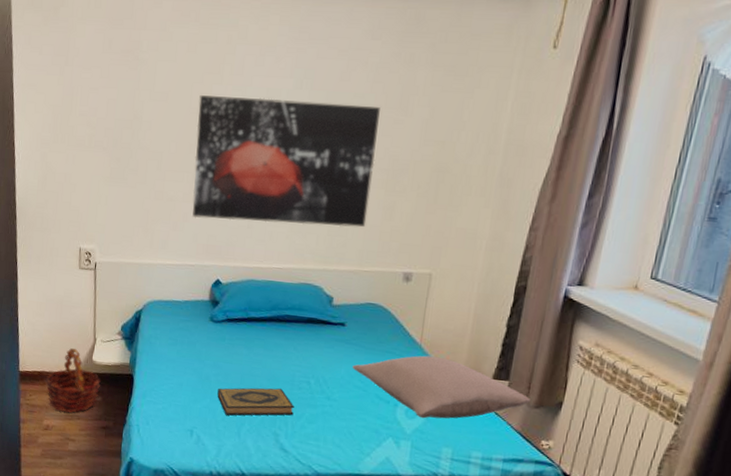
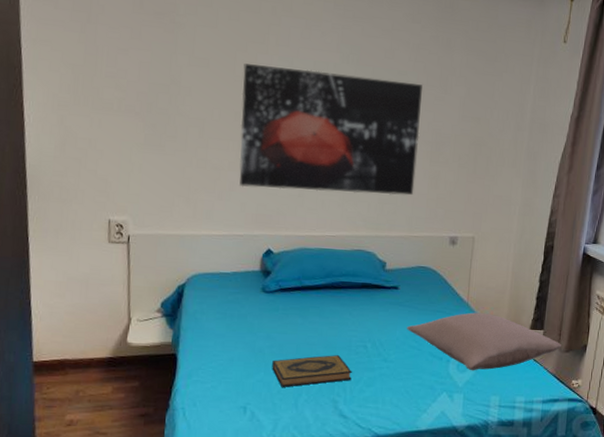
basket: present [45,347,101,413] -> none [67,330,138,404]

